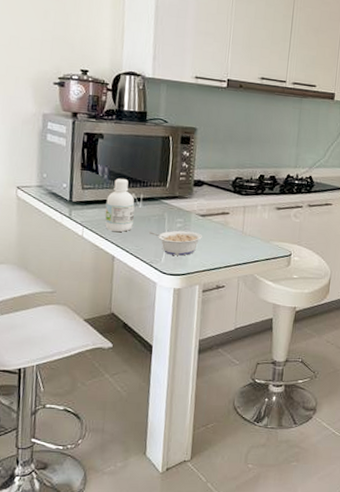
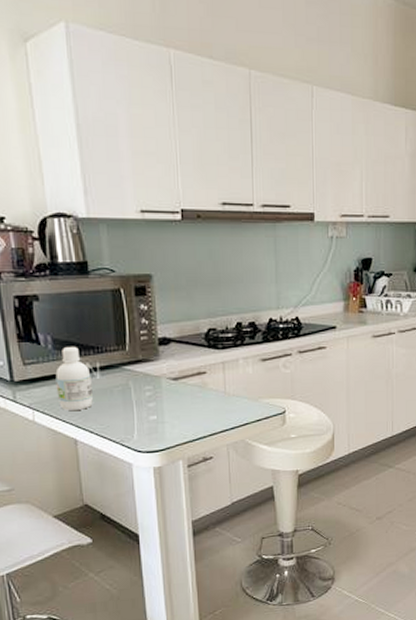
legume: present [148,230,202,256] -> none [113,399,178,430]

